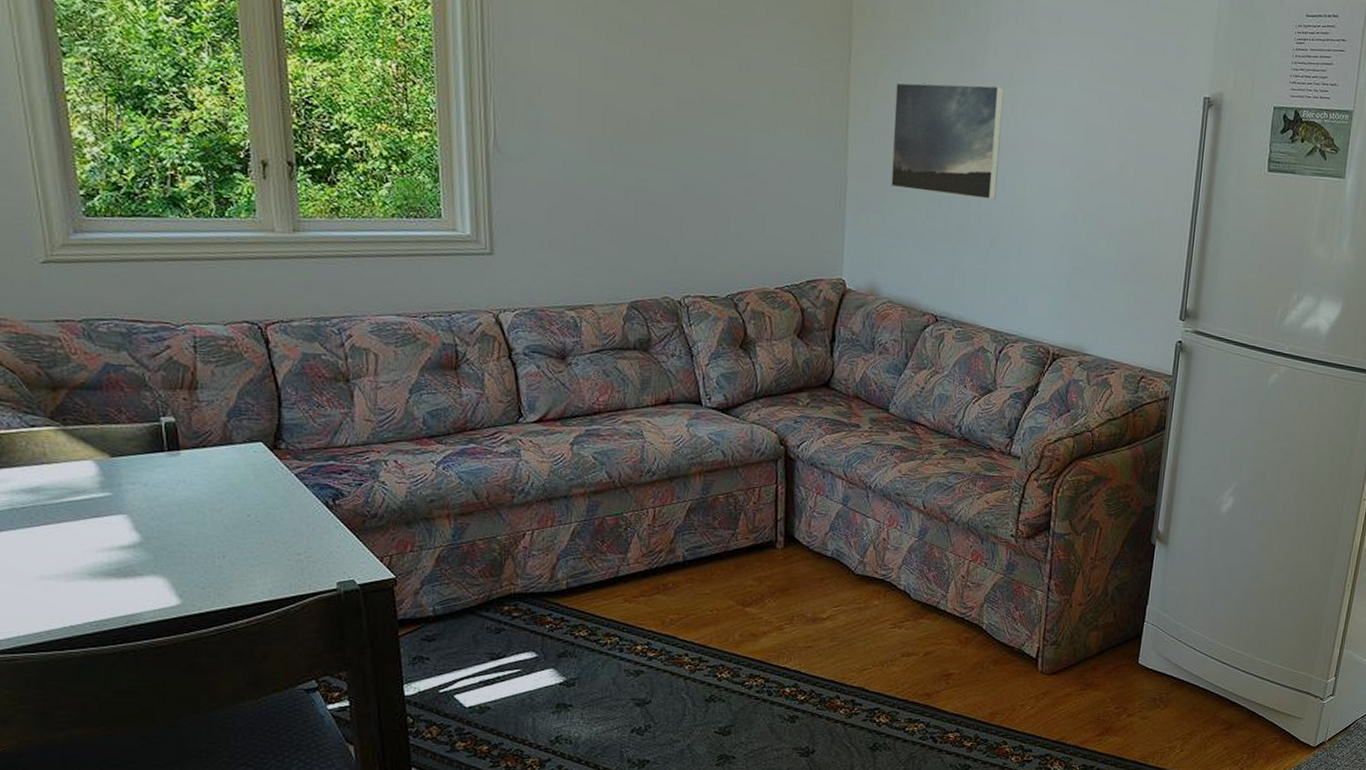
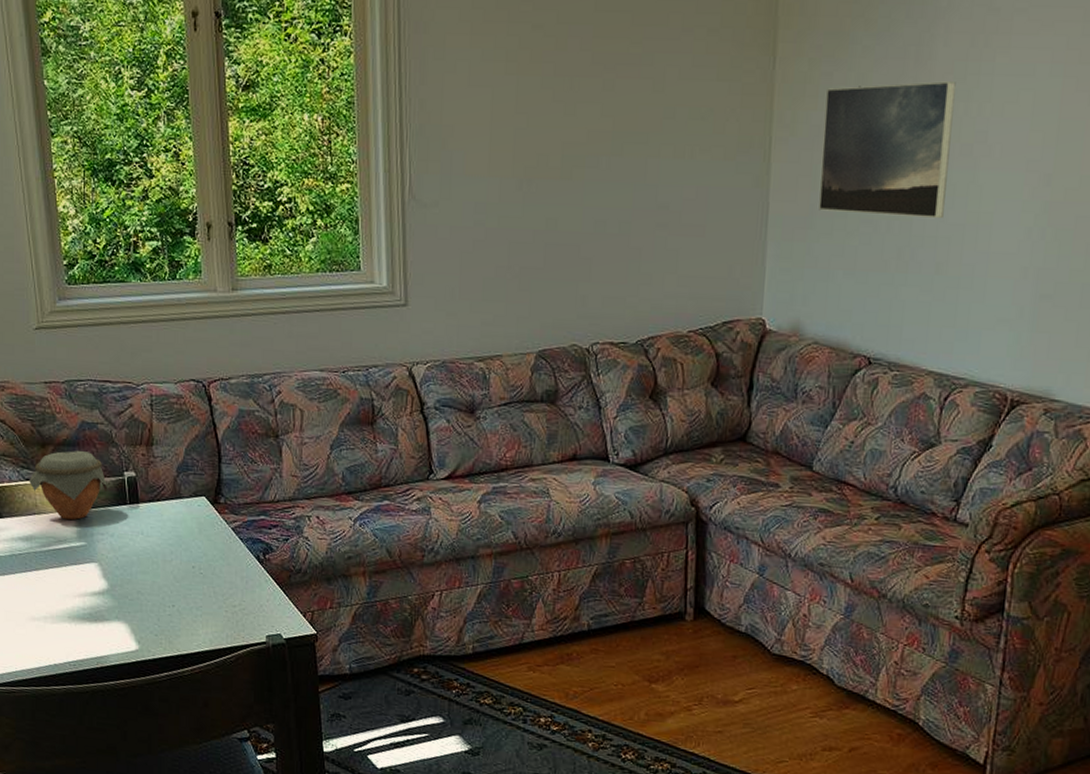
jar: none [35,395,139,470] -> present [29,451,107,521]

